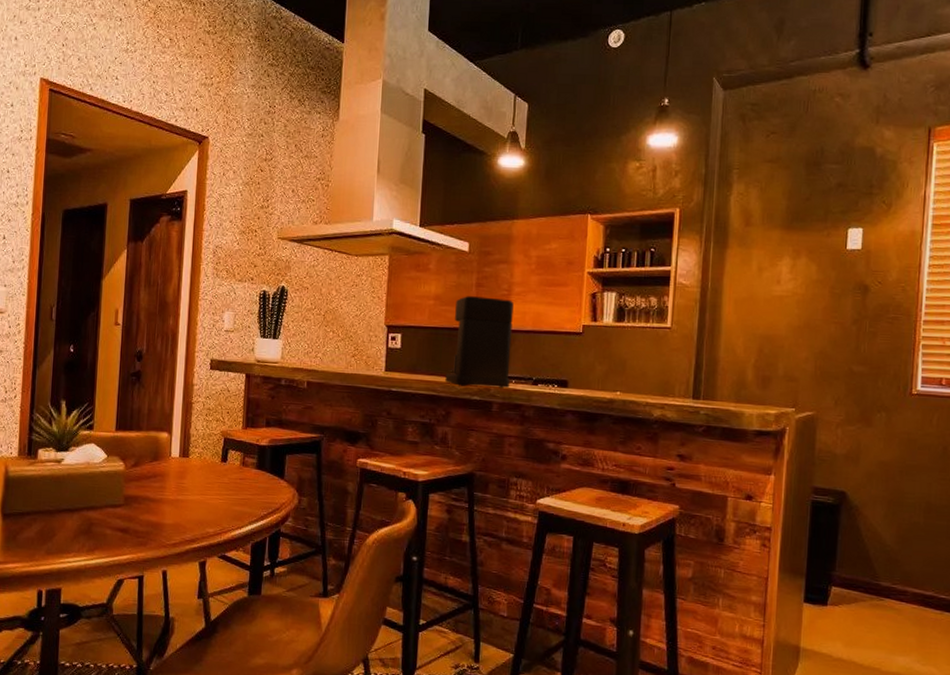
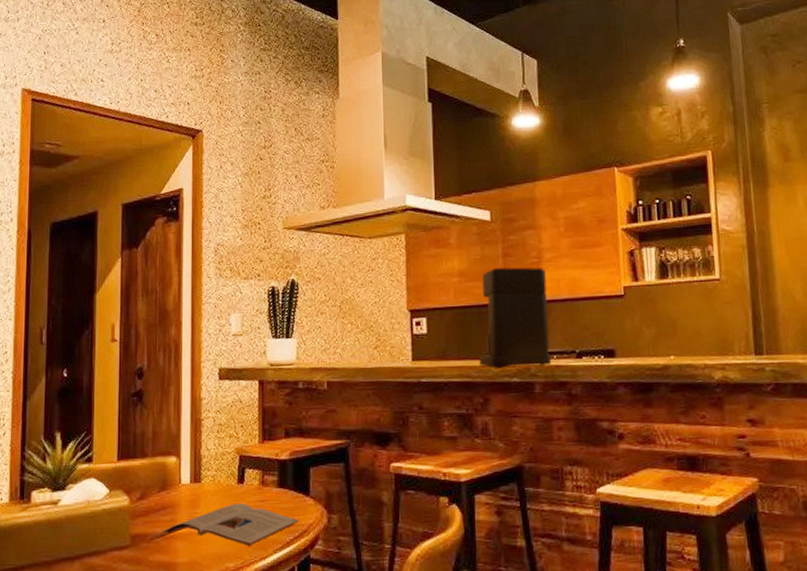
magazine: none [141,478,273,516] -> present [150,503,299,546]

